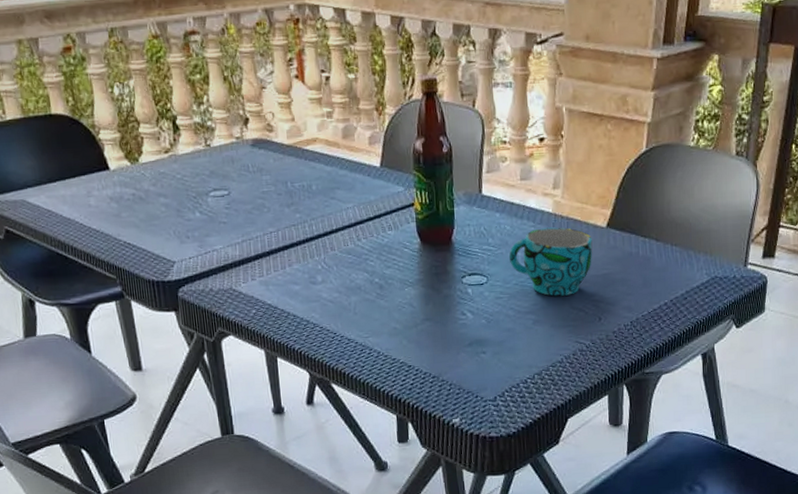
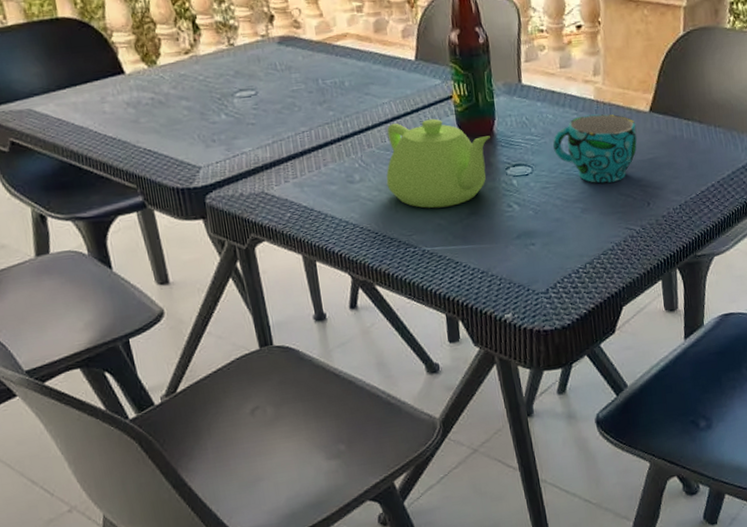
teapot: none [346,225,448,312] -> present [386,118,490,208]

